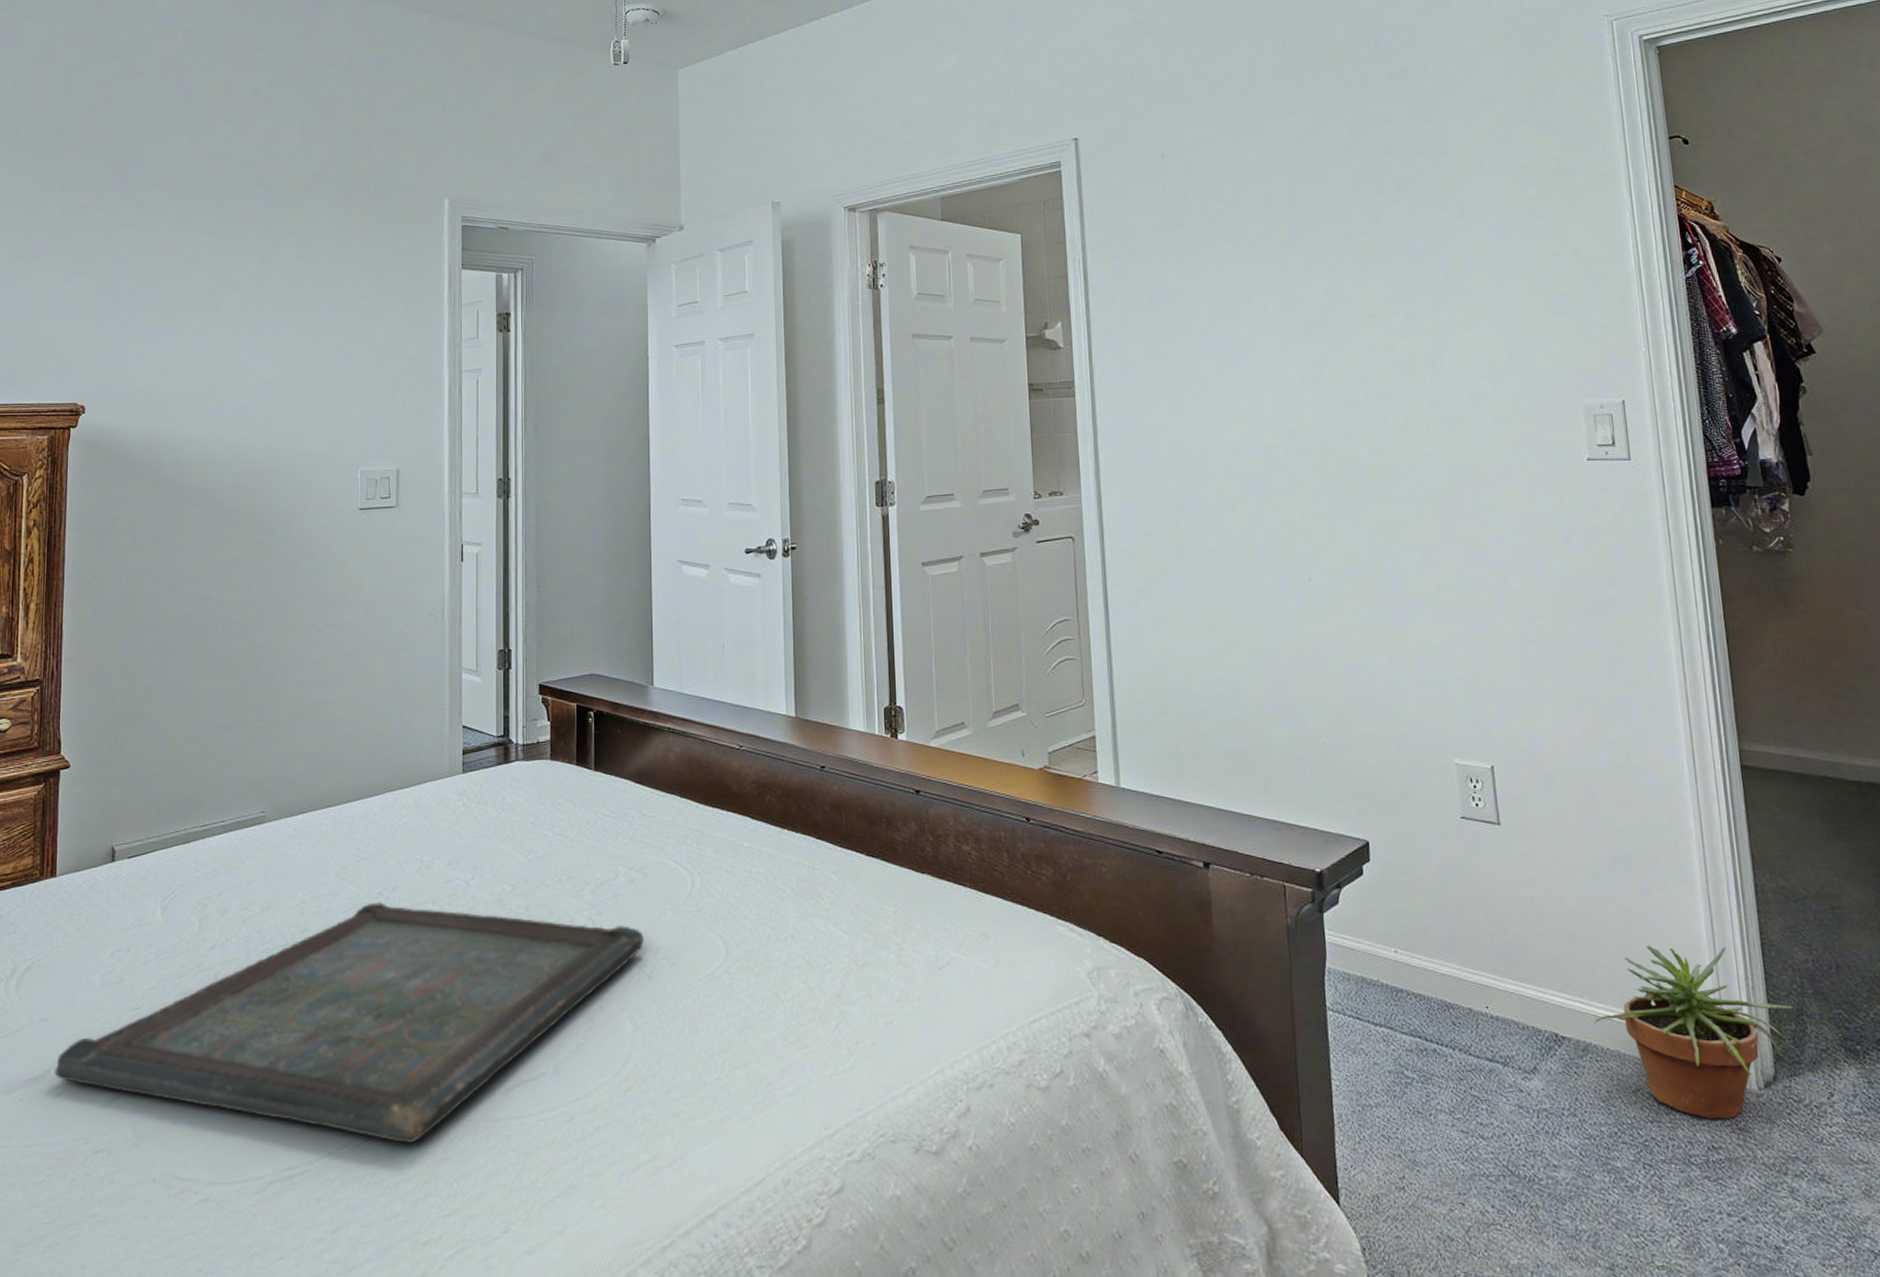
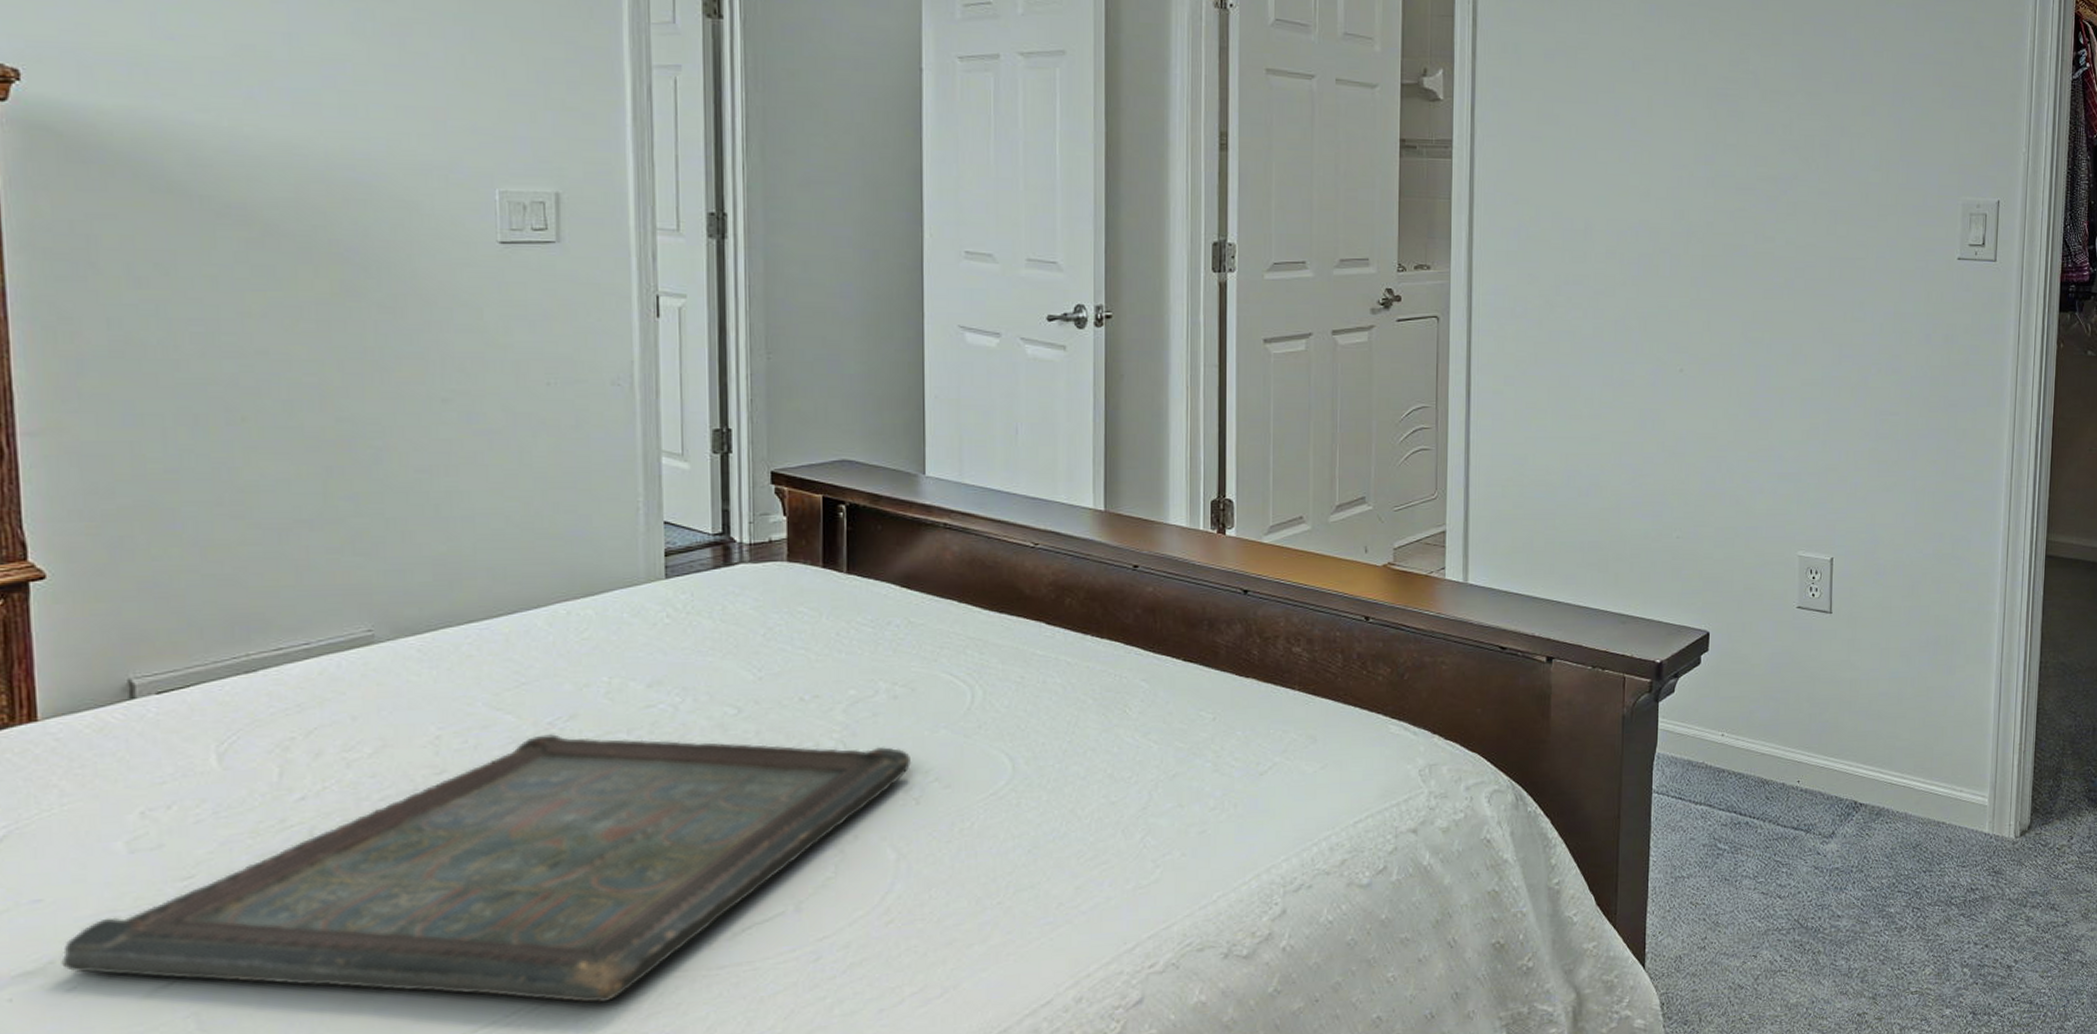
potted plant: present [1594,945,1794,1119] -> none [1889,718,2054,866]

